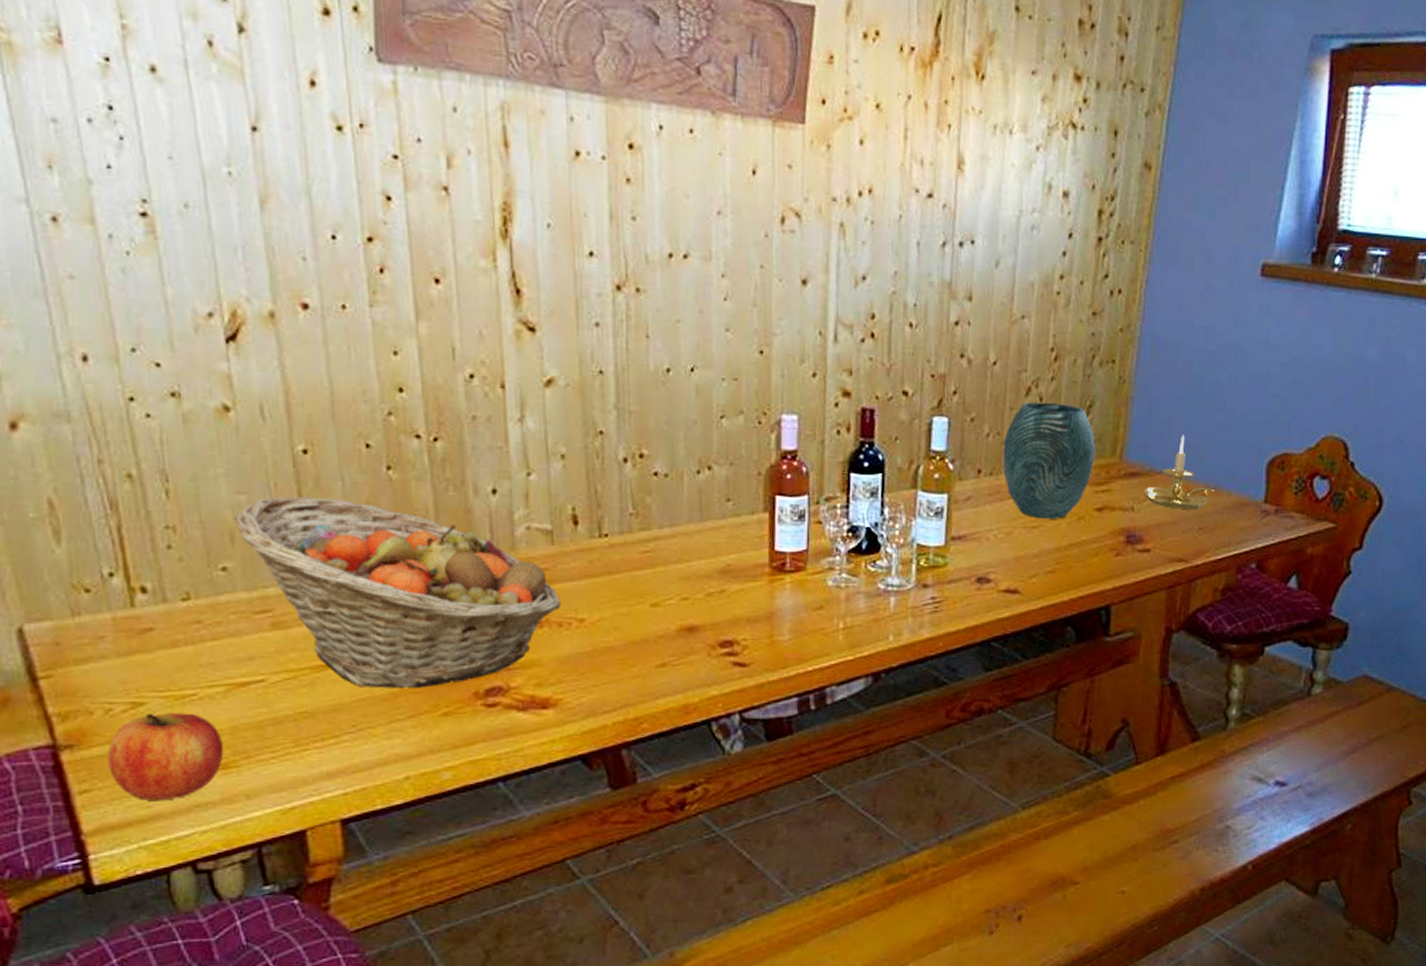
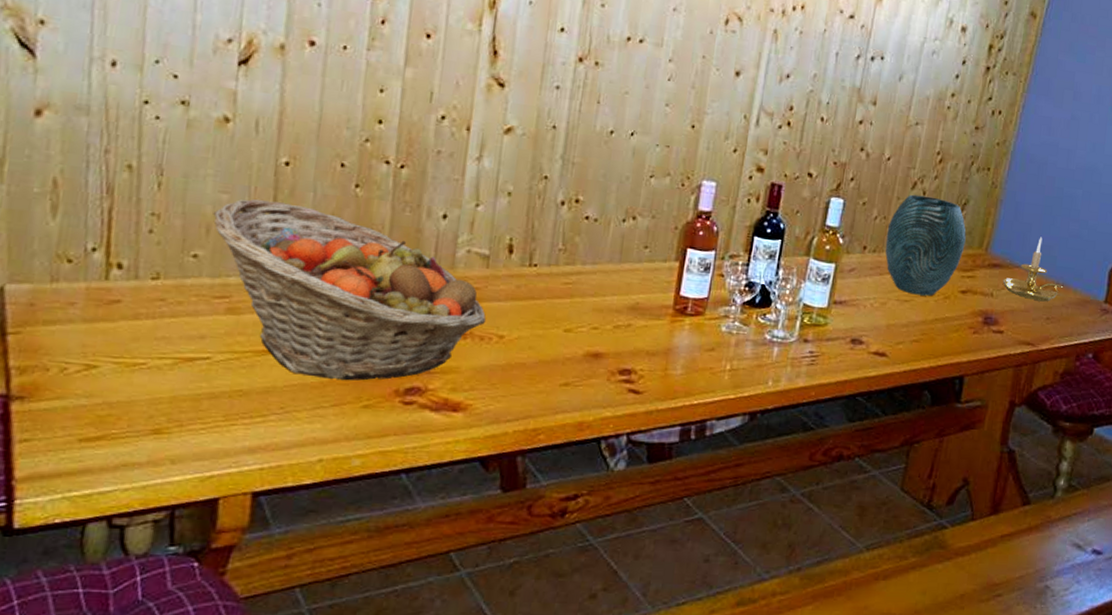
apple: present [107,713,224,800] -> none [52,377,161,457]

